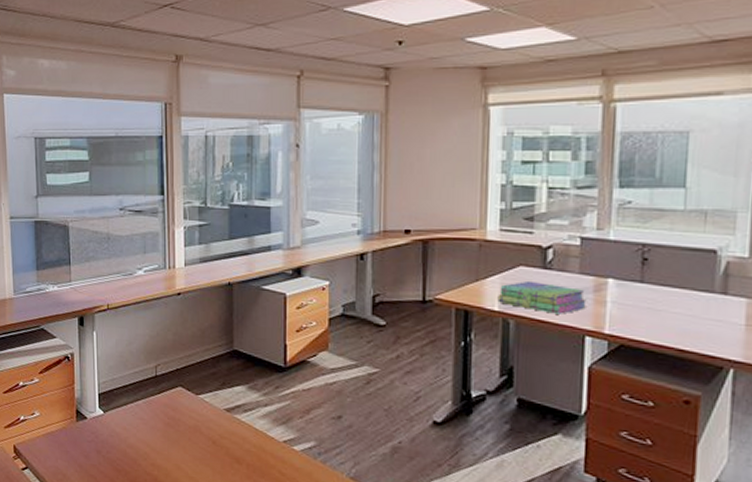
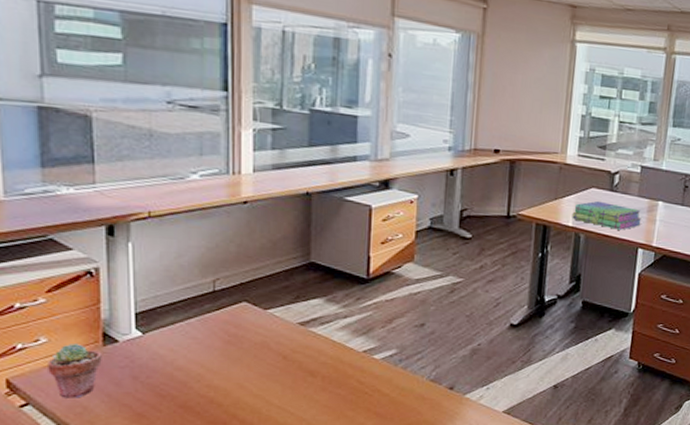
potted succulent: none [40,417,76,466] -> present [48,342,102,398]

